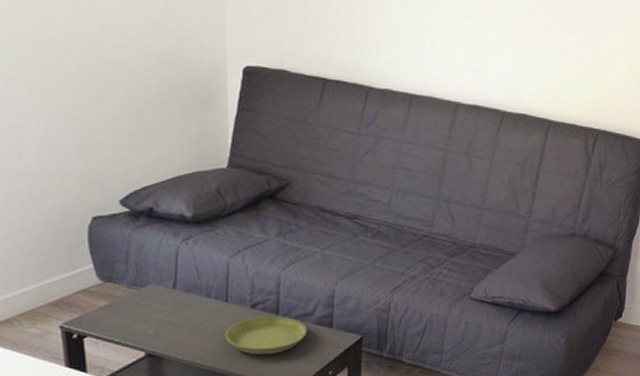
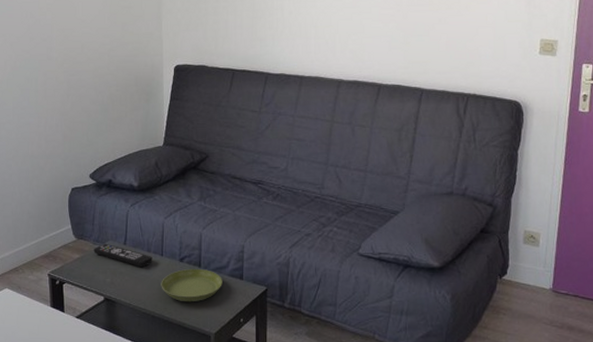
remote control: none [128,287,214,316] -> present [93,243,153,268]

